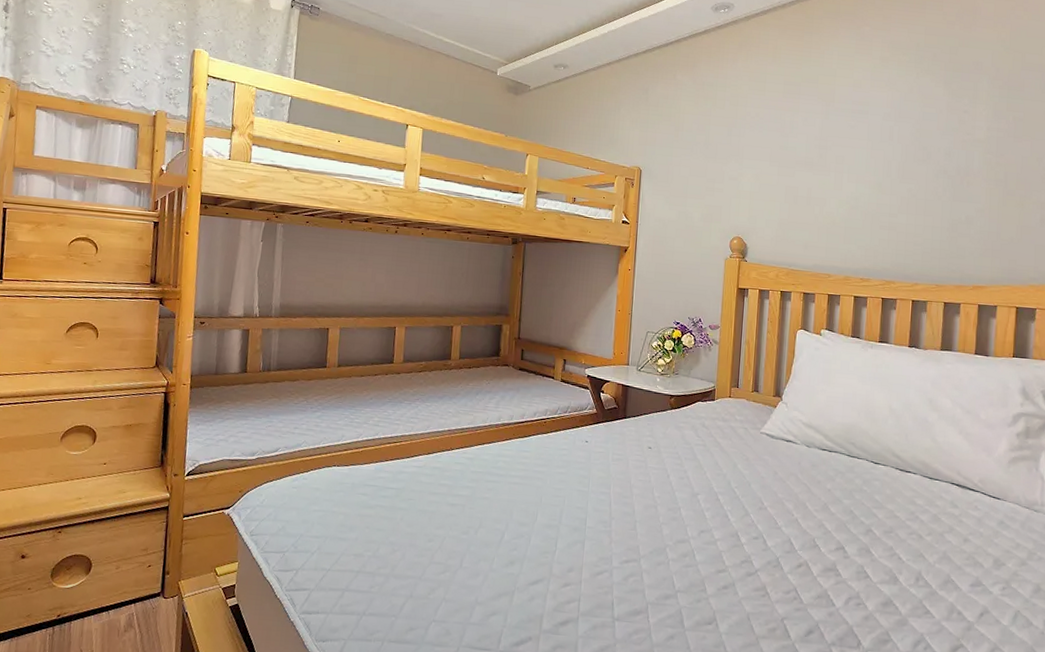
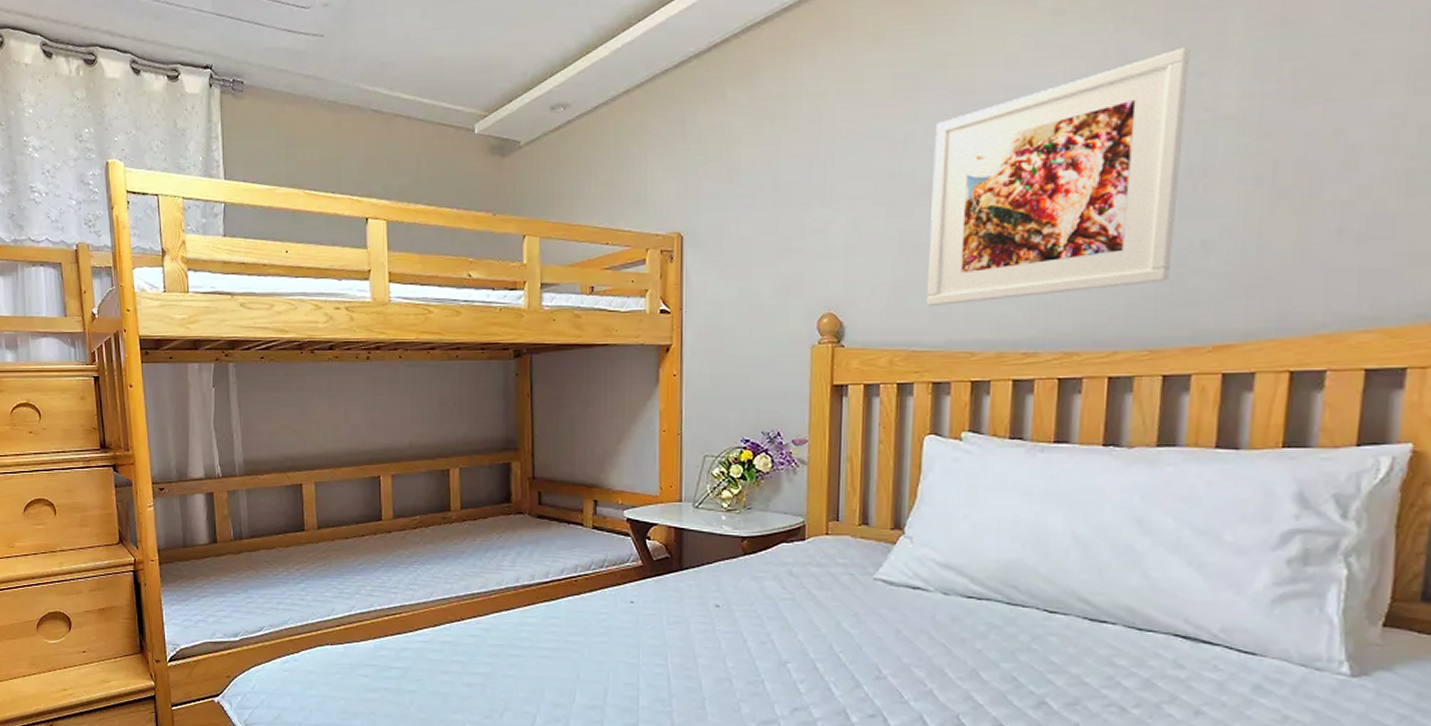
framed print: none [801,93,959,241] -> present [926,47,1191,307]

